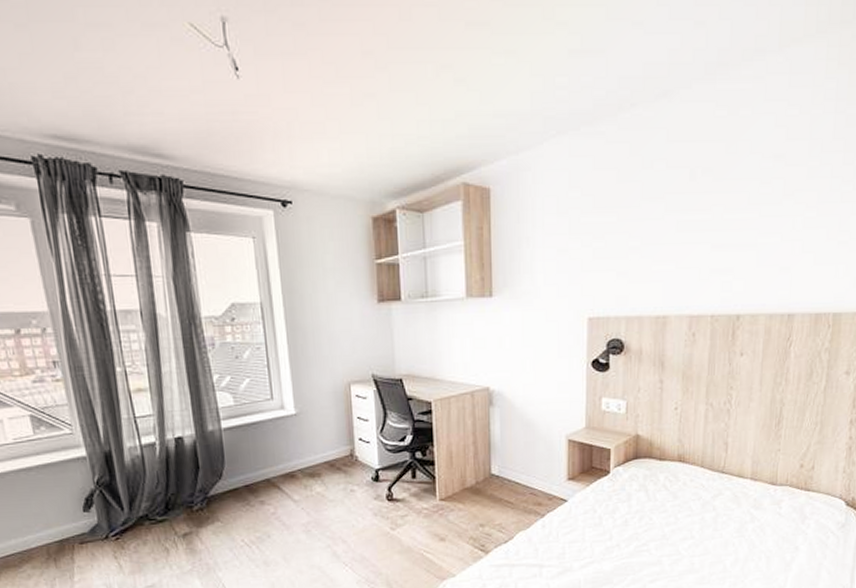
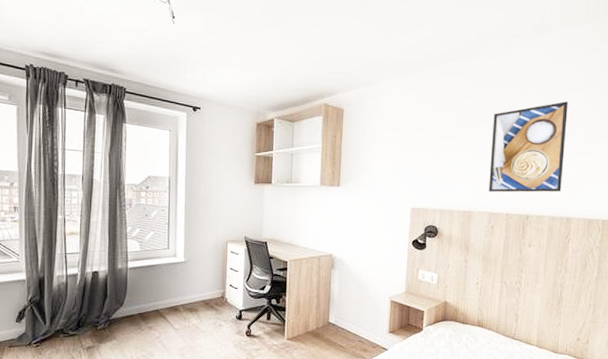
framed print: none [688,155,791,288] -> present [489,101,568,193]

